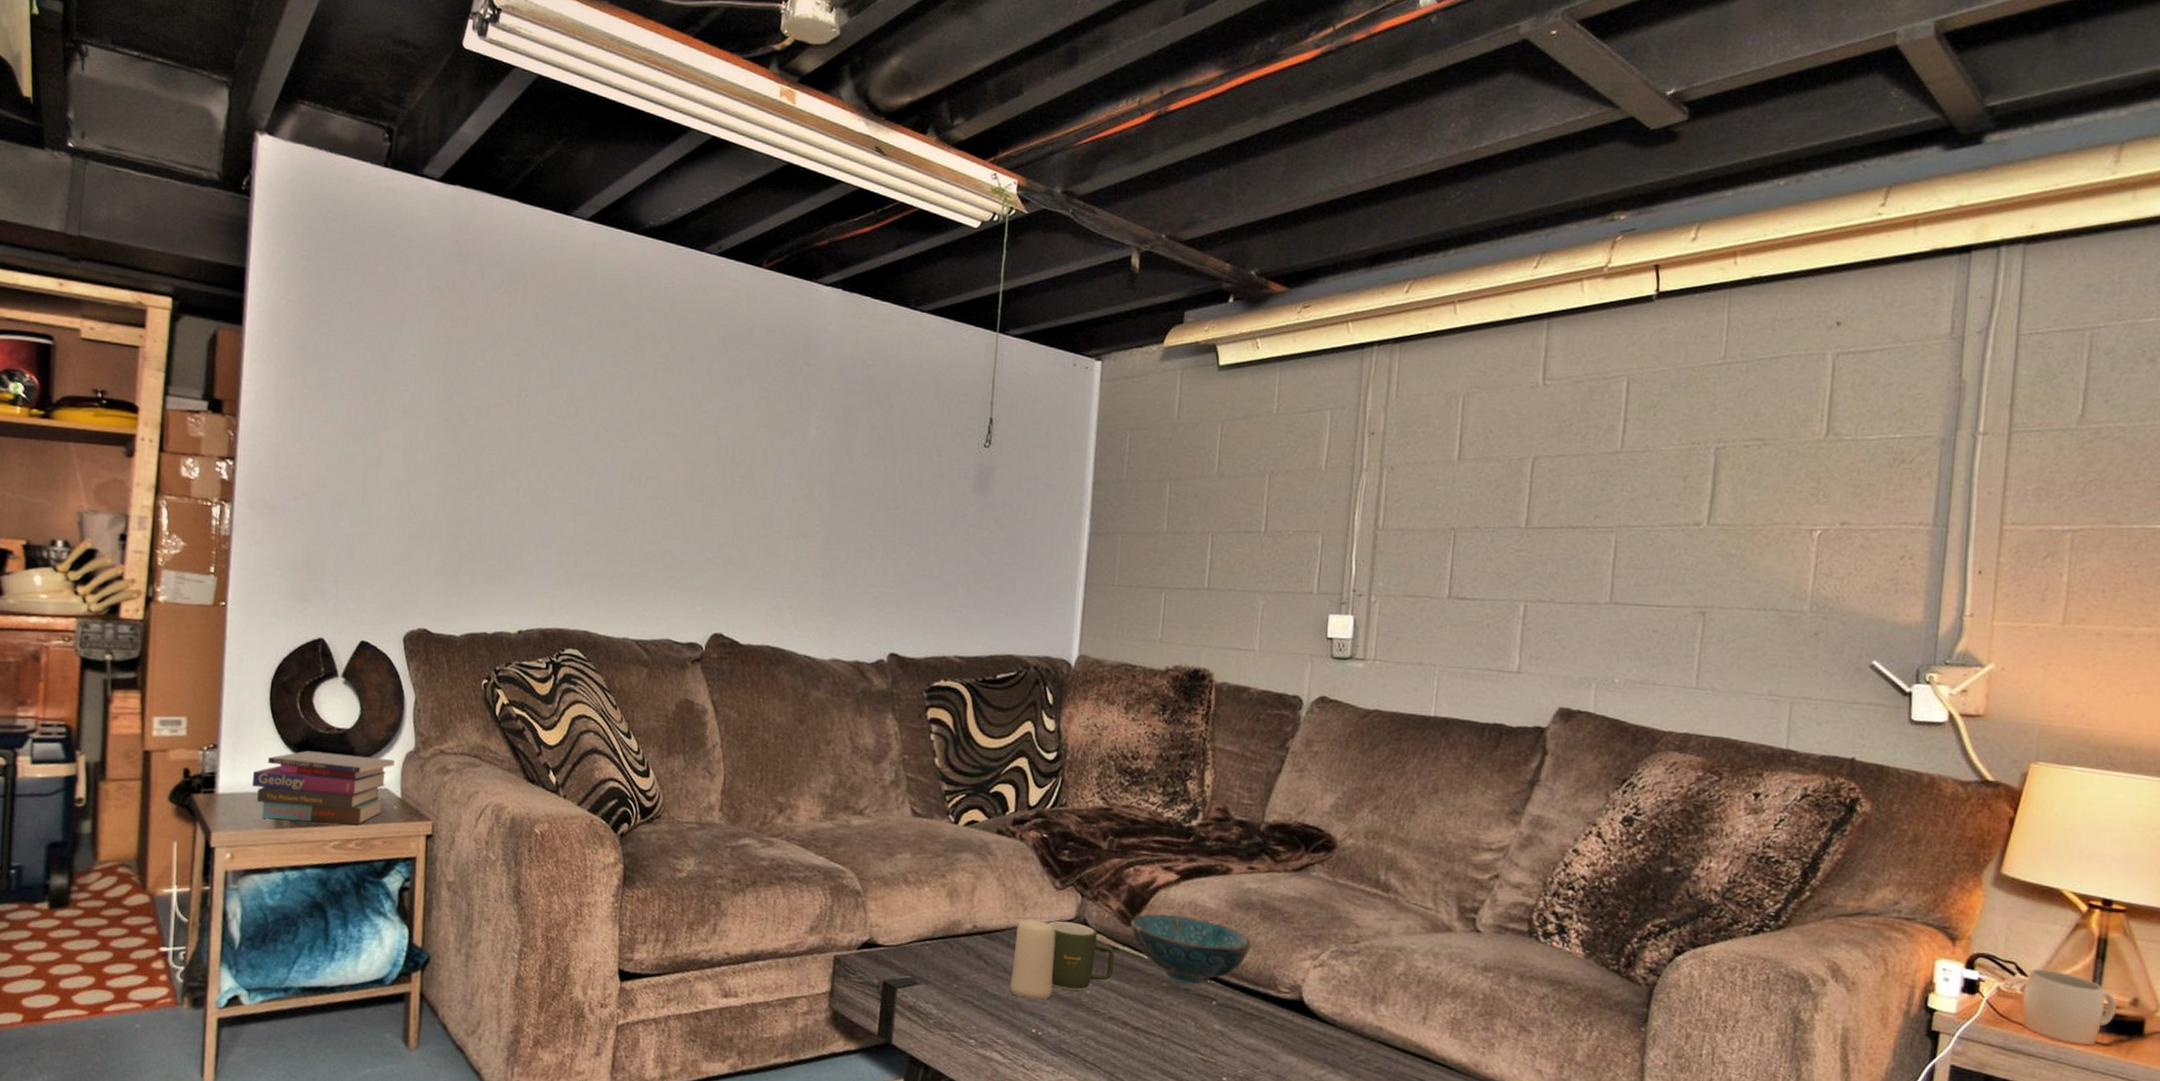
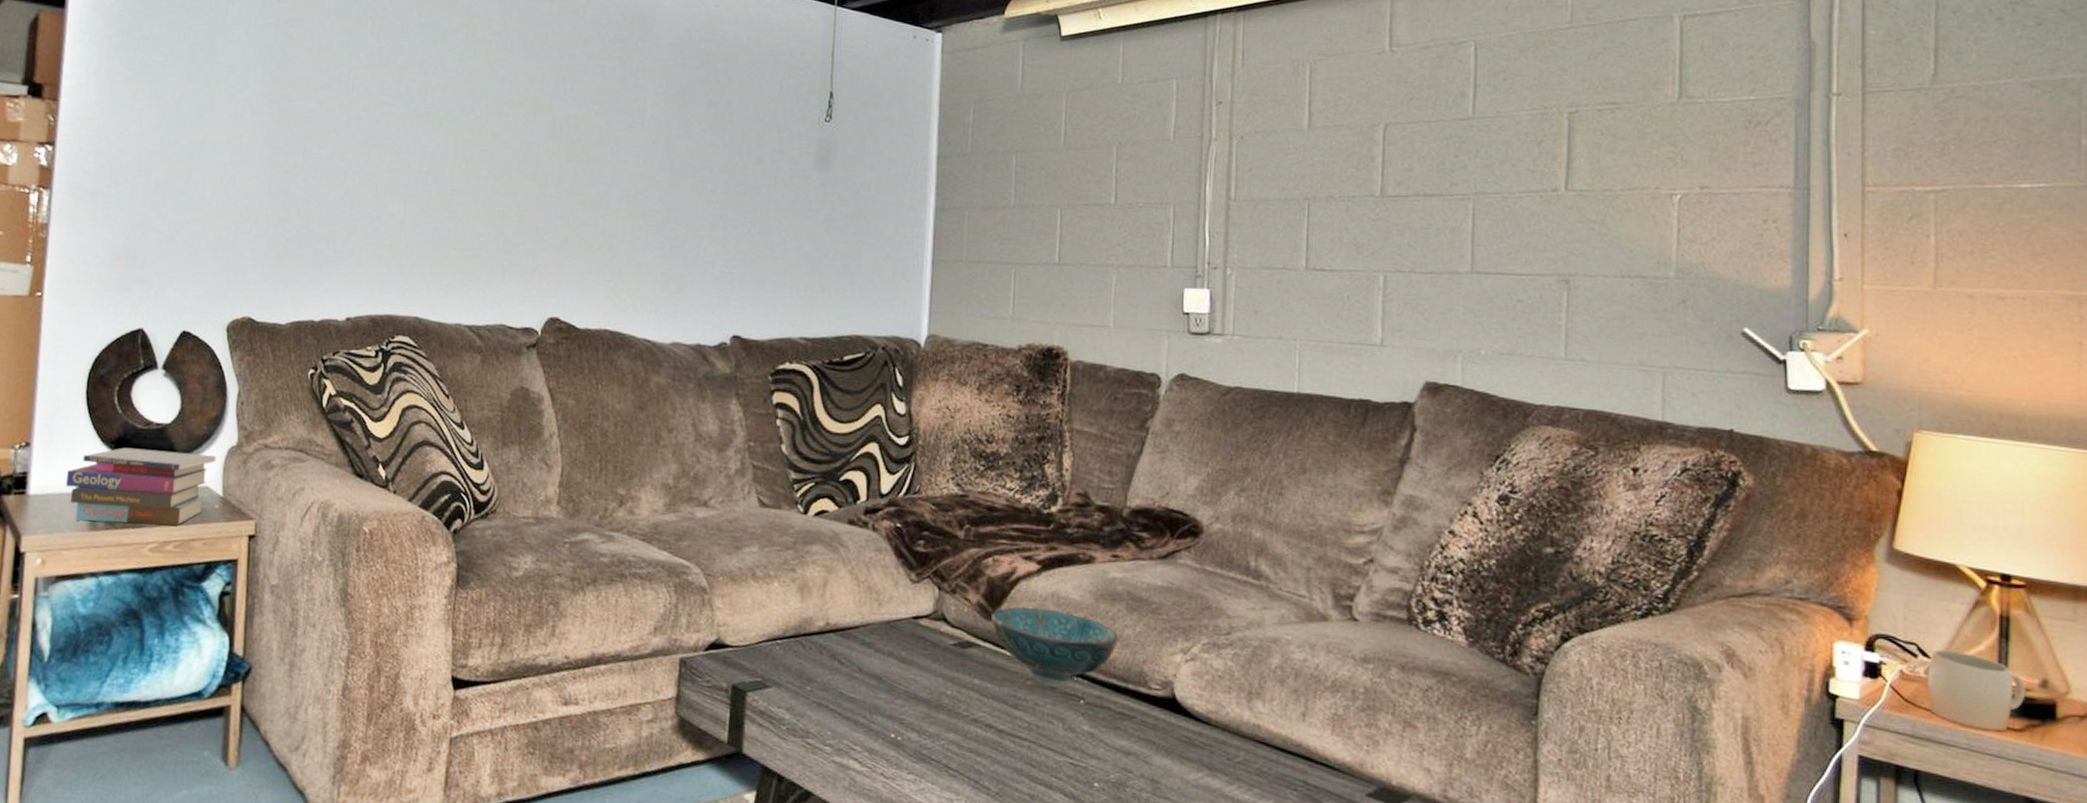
candle: present [1009,918,1056,1000] -> none [866,614,913,702]
mug: present [1047,920,1115,991] -> none [903,615,976,692]

